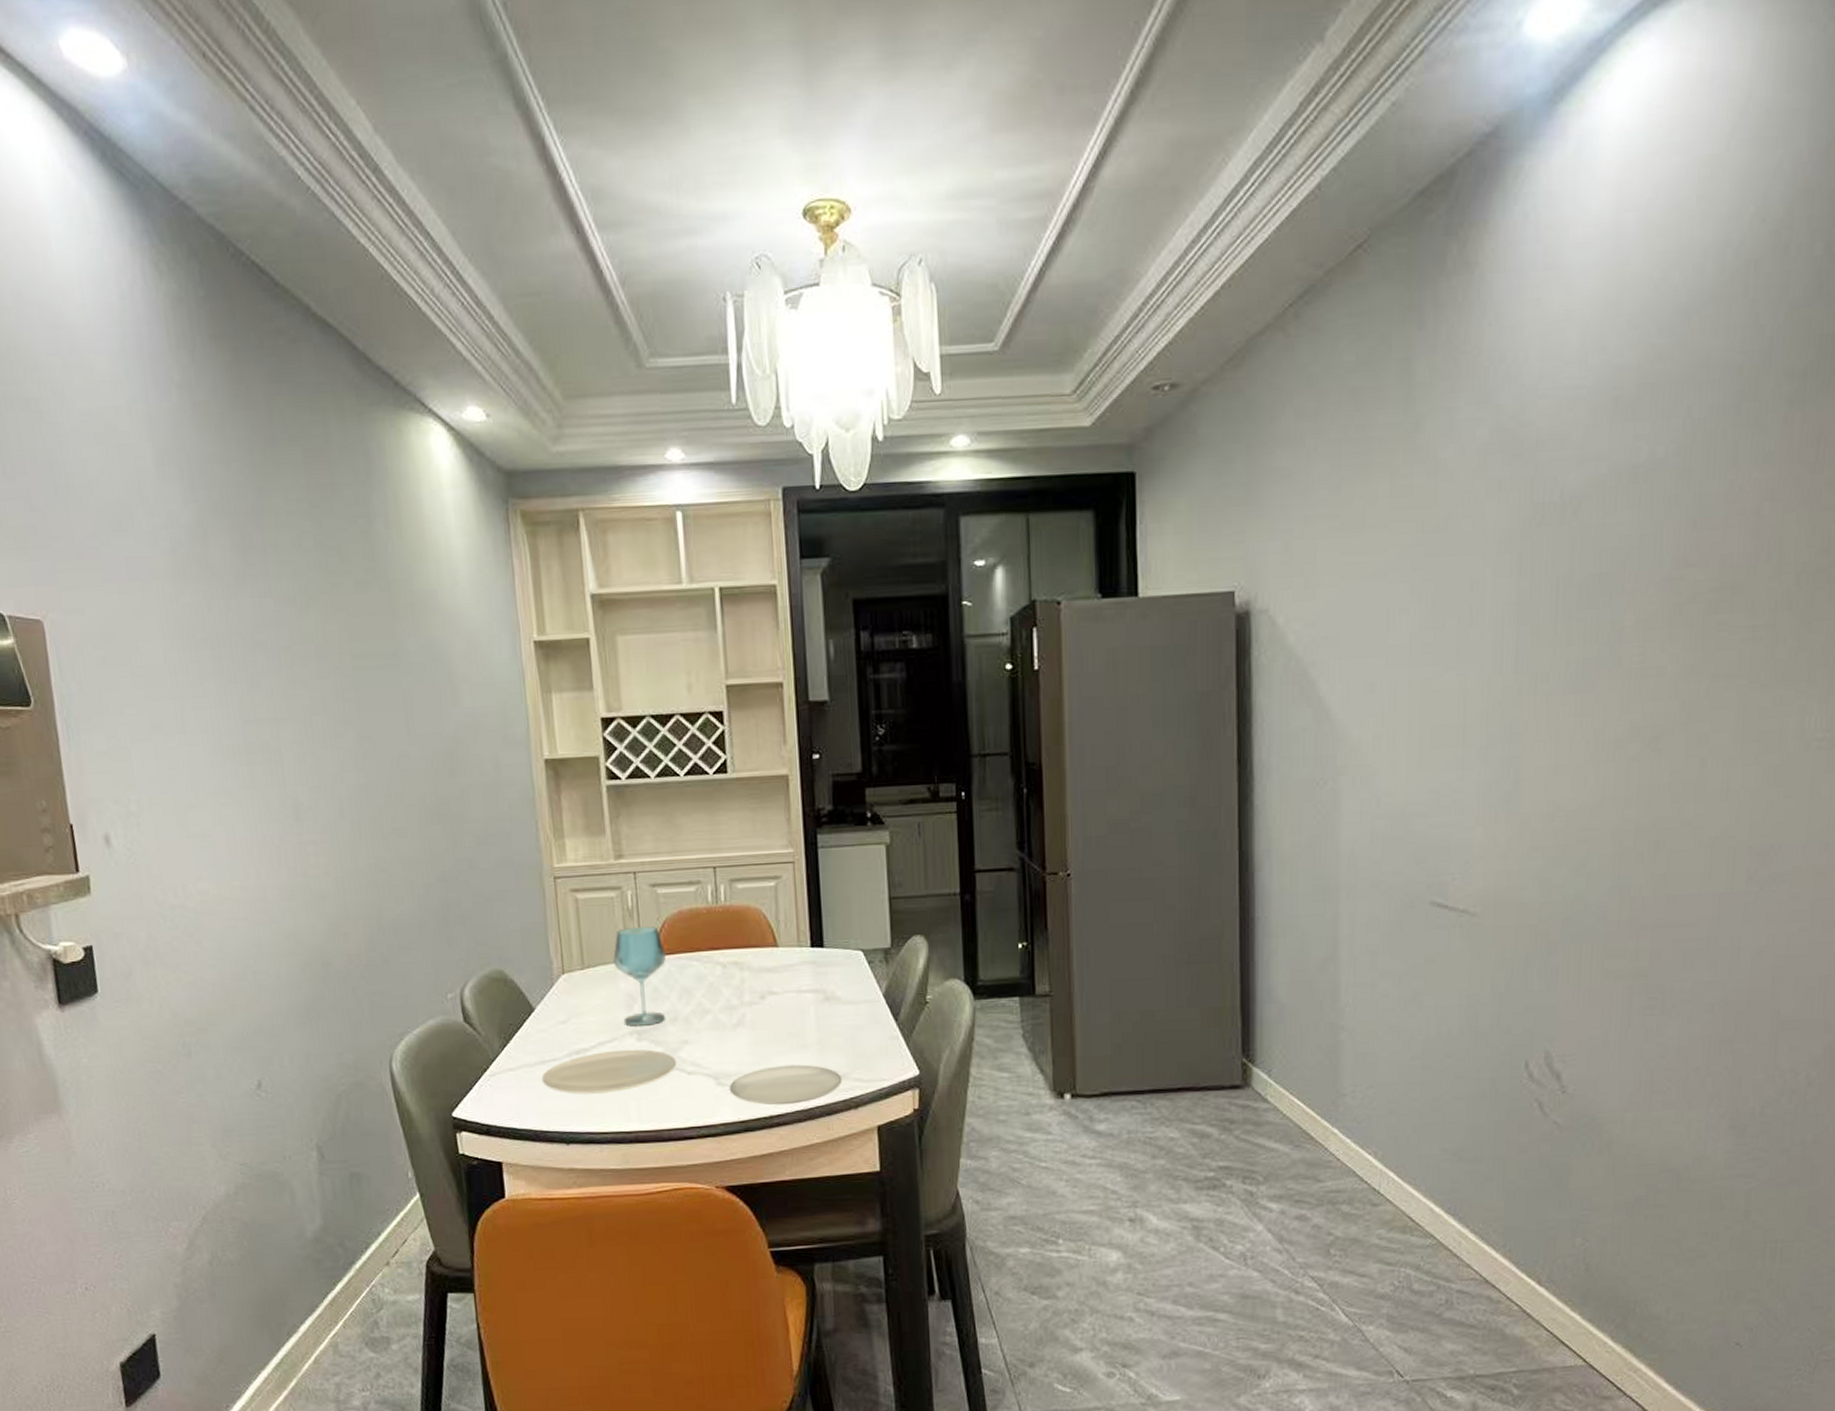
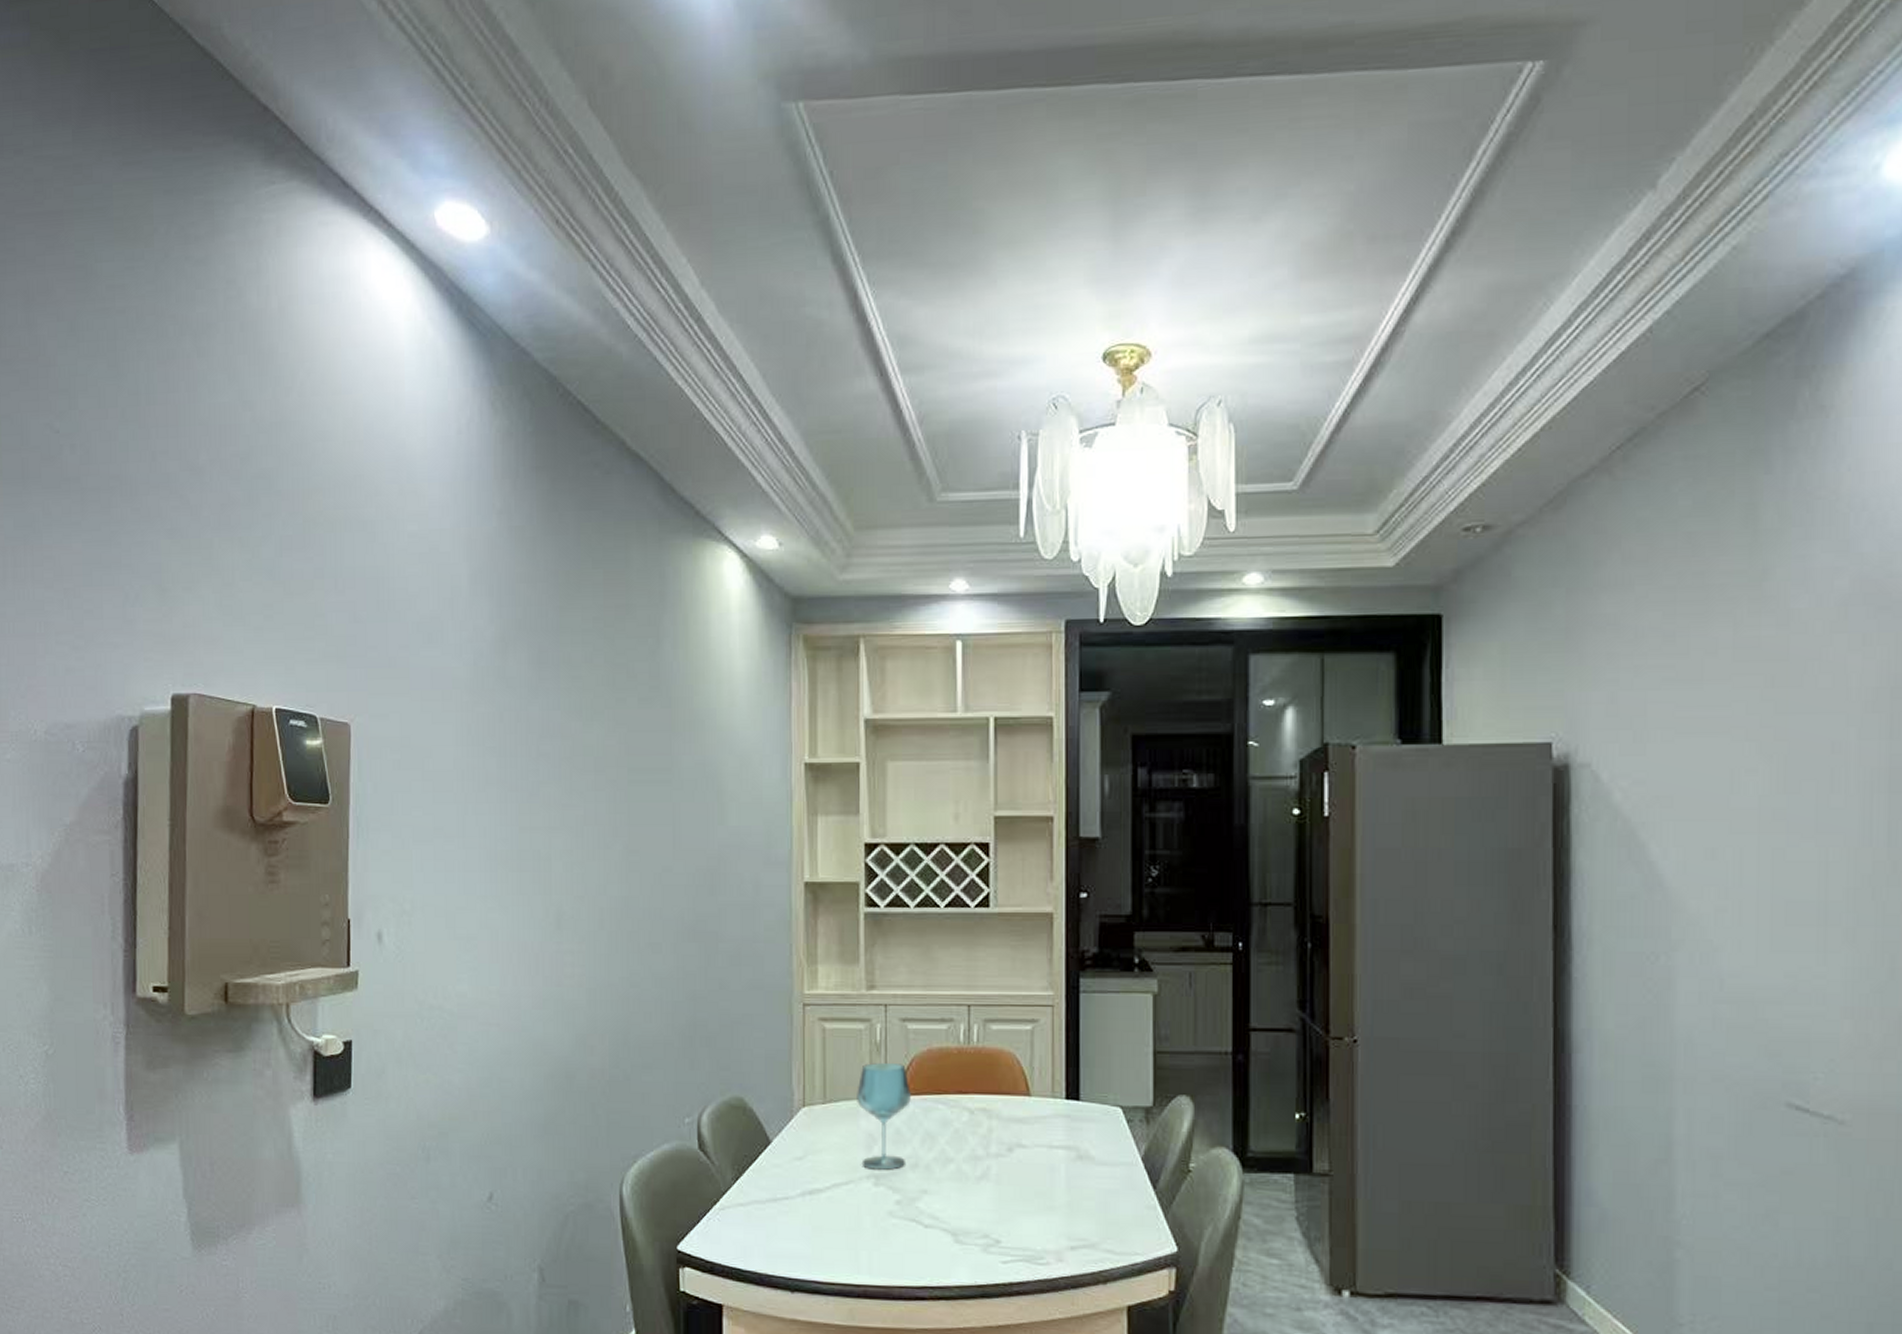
plate: present [541,1049,677,1095] -> none [771,1193,914,1240]
plate: present [729,1064,843,1106] -> none [967,1227,1092,1272]

